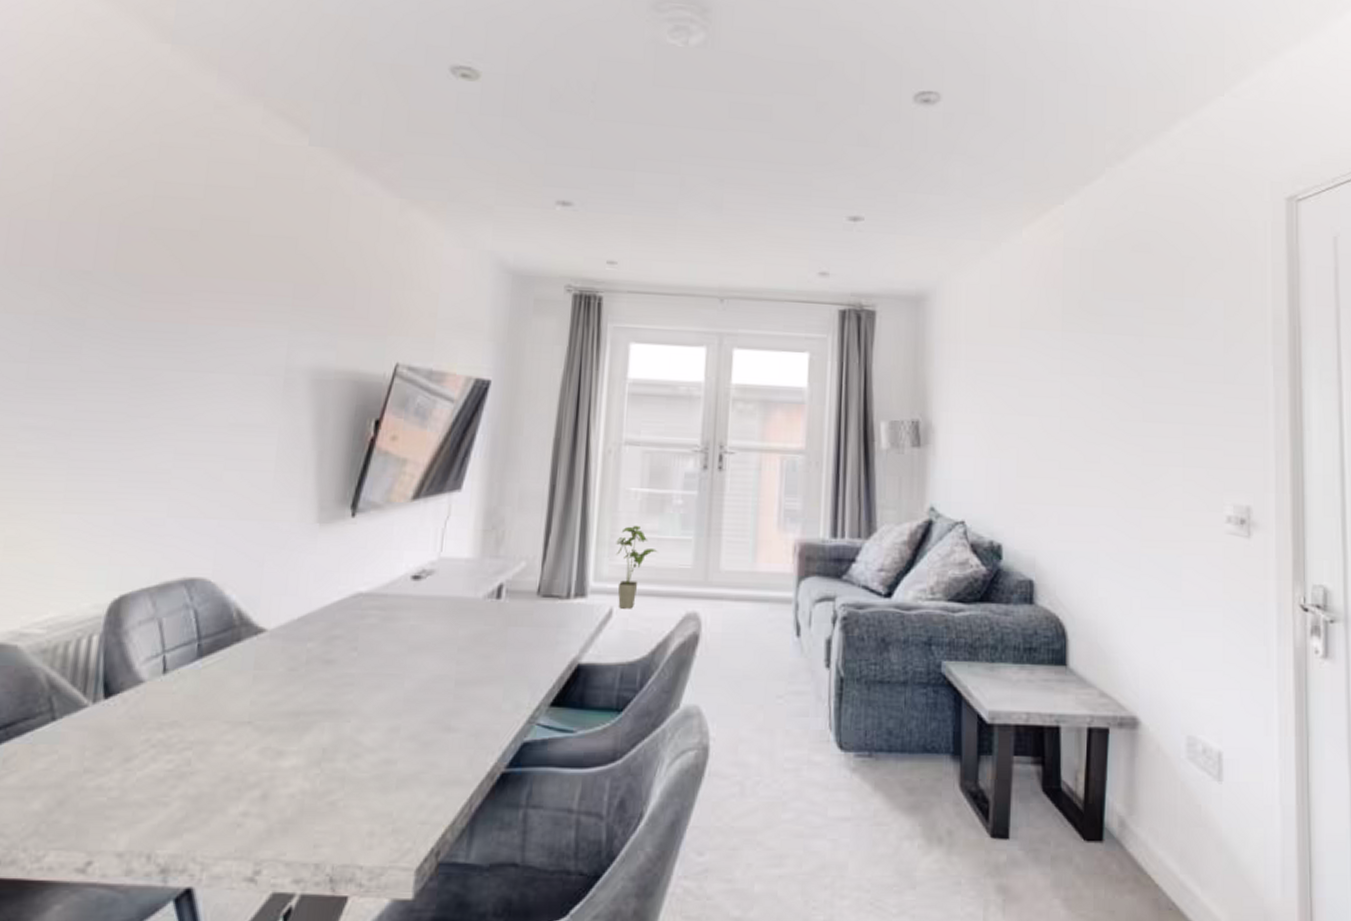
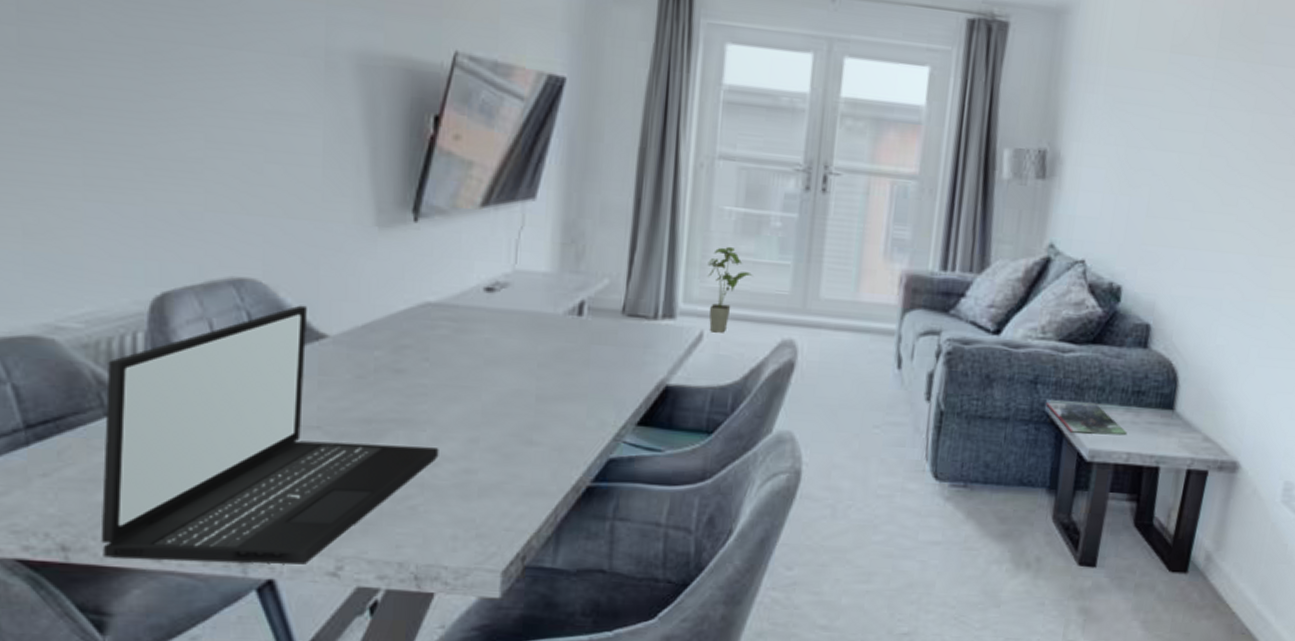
laptop: none [30,601,362,870] -> present [100,305,439,565]
magazine: none [942,663,1024,695] -> present [1046,402,1128,436]

